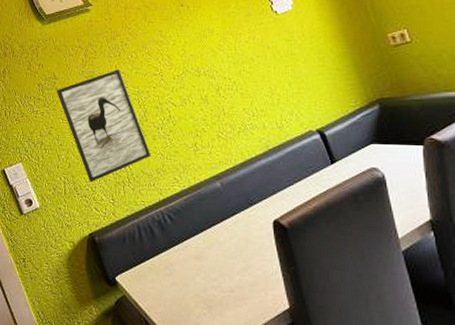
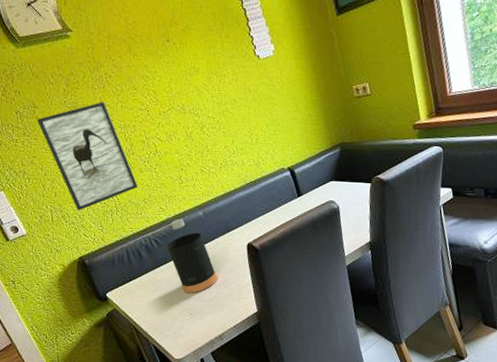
bottle: none [181,190,240,281] -> present [167,218,218,293]

